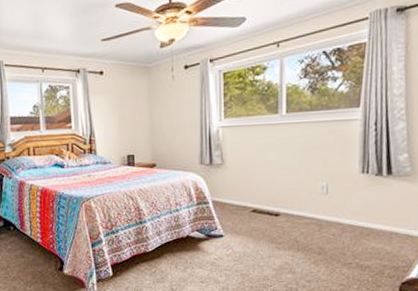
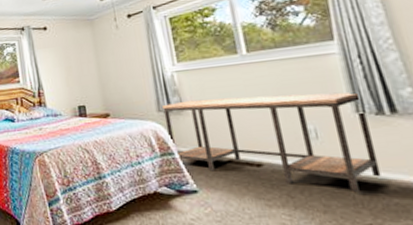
desk: none [205,154,369,239] -> present [162,92,382,193]

